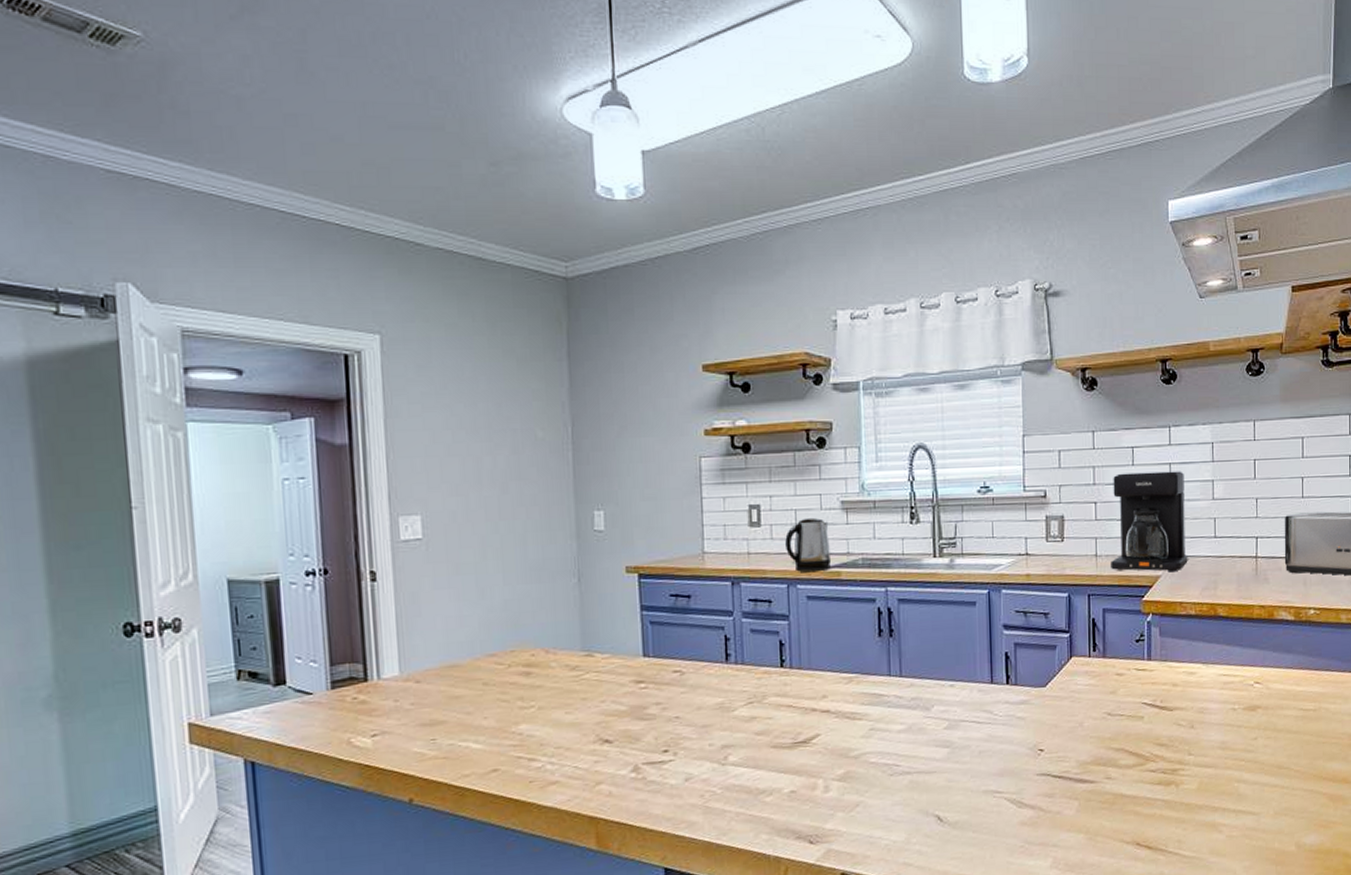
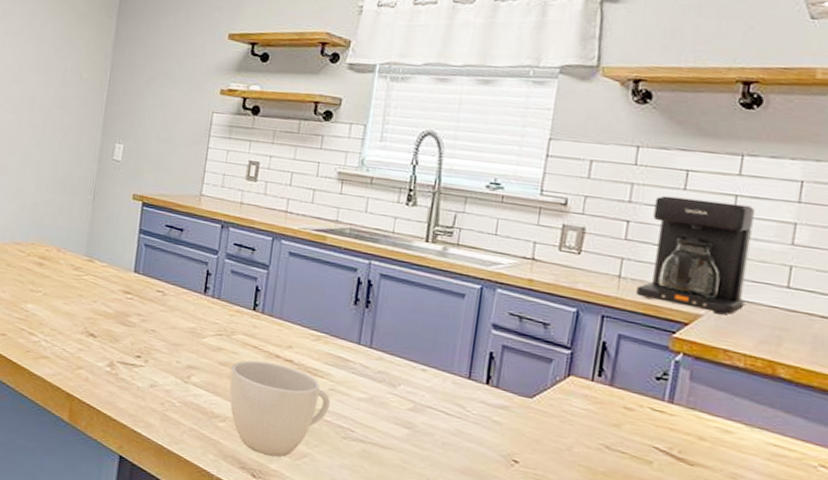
cup: none [768,717,872,817] -> present [229,360,330,457]
kettle: present [785,517,832,573] -> none [276,181,322,233]

